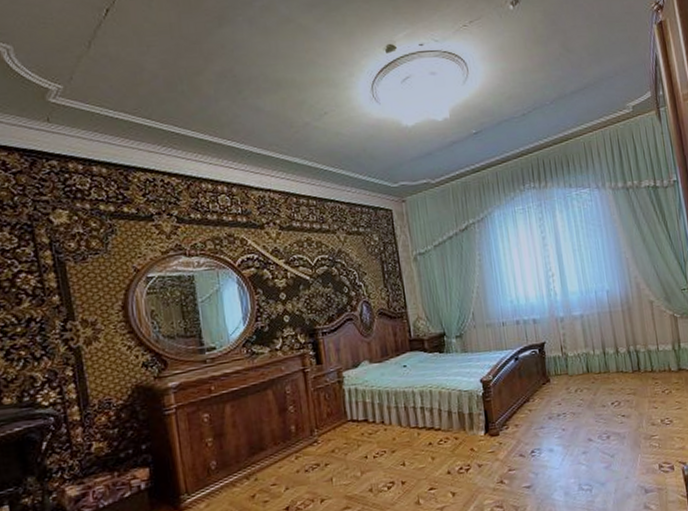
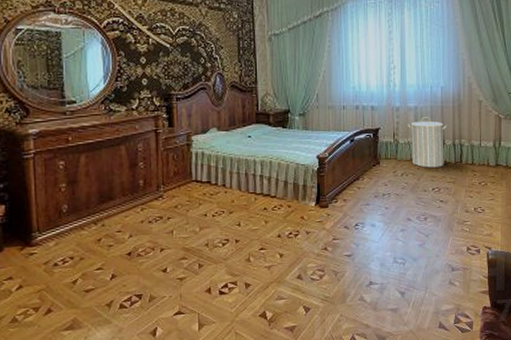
laundry hamper: none [575,324,621,381] -> present [408,117,447,168]

